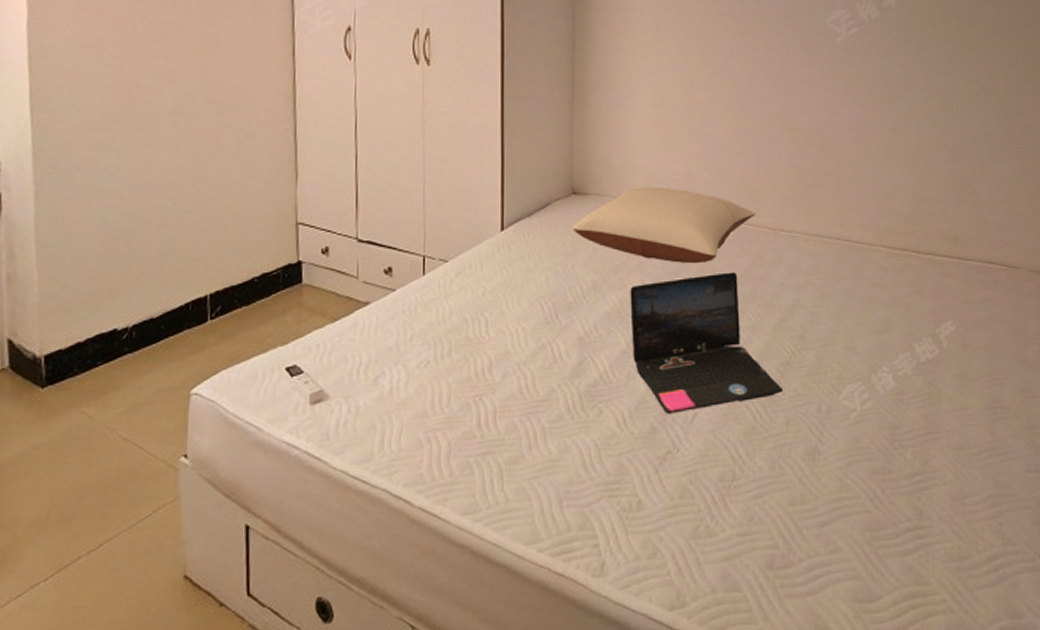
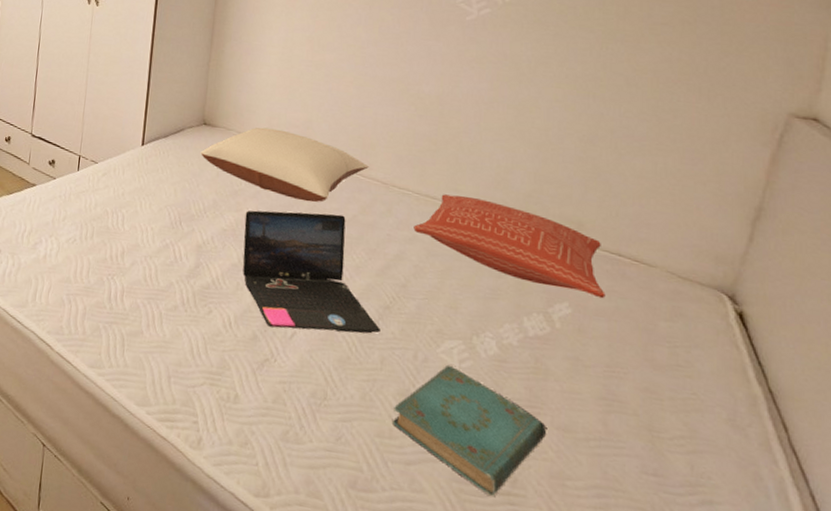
book: none [802,410,944,535] -> present [391,364,546,496]
pillow: none [805,228,983,310] -> present [413,194,606,299]

